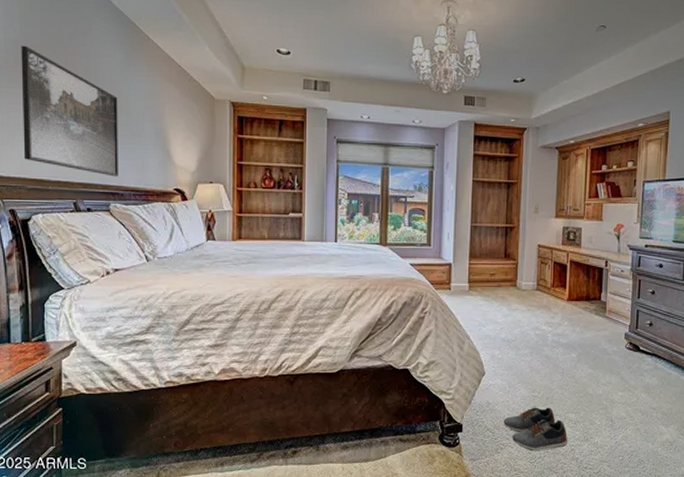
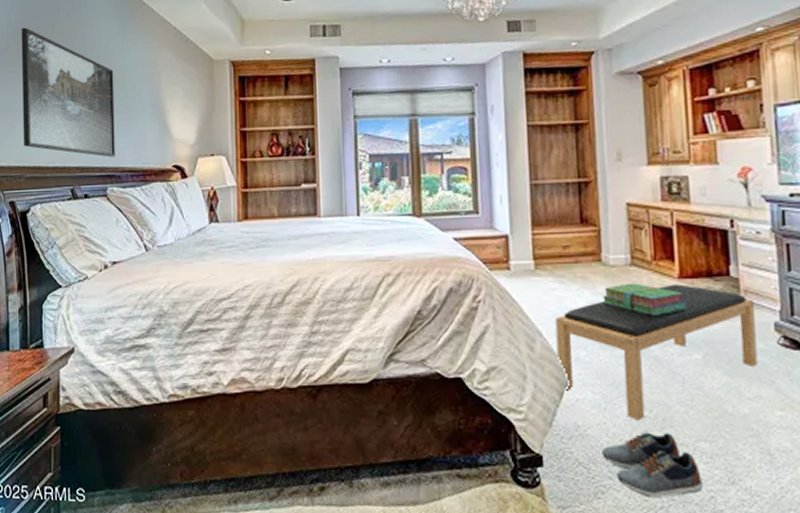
bench: none [479,304,615,400] -> present [555,284,758,421]
stack of books: none [514,303,571,327] -> present [601,283,687,317]

